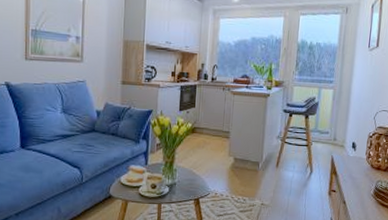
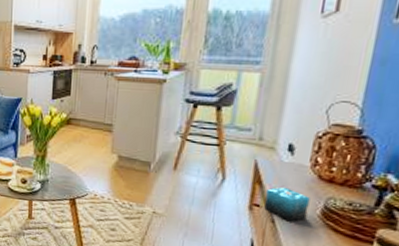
candle: none [338,175,367,202] -> present [264,187,310,222]

